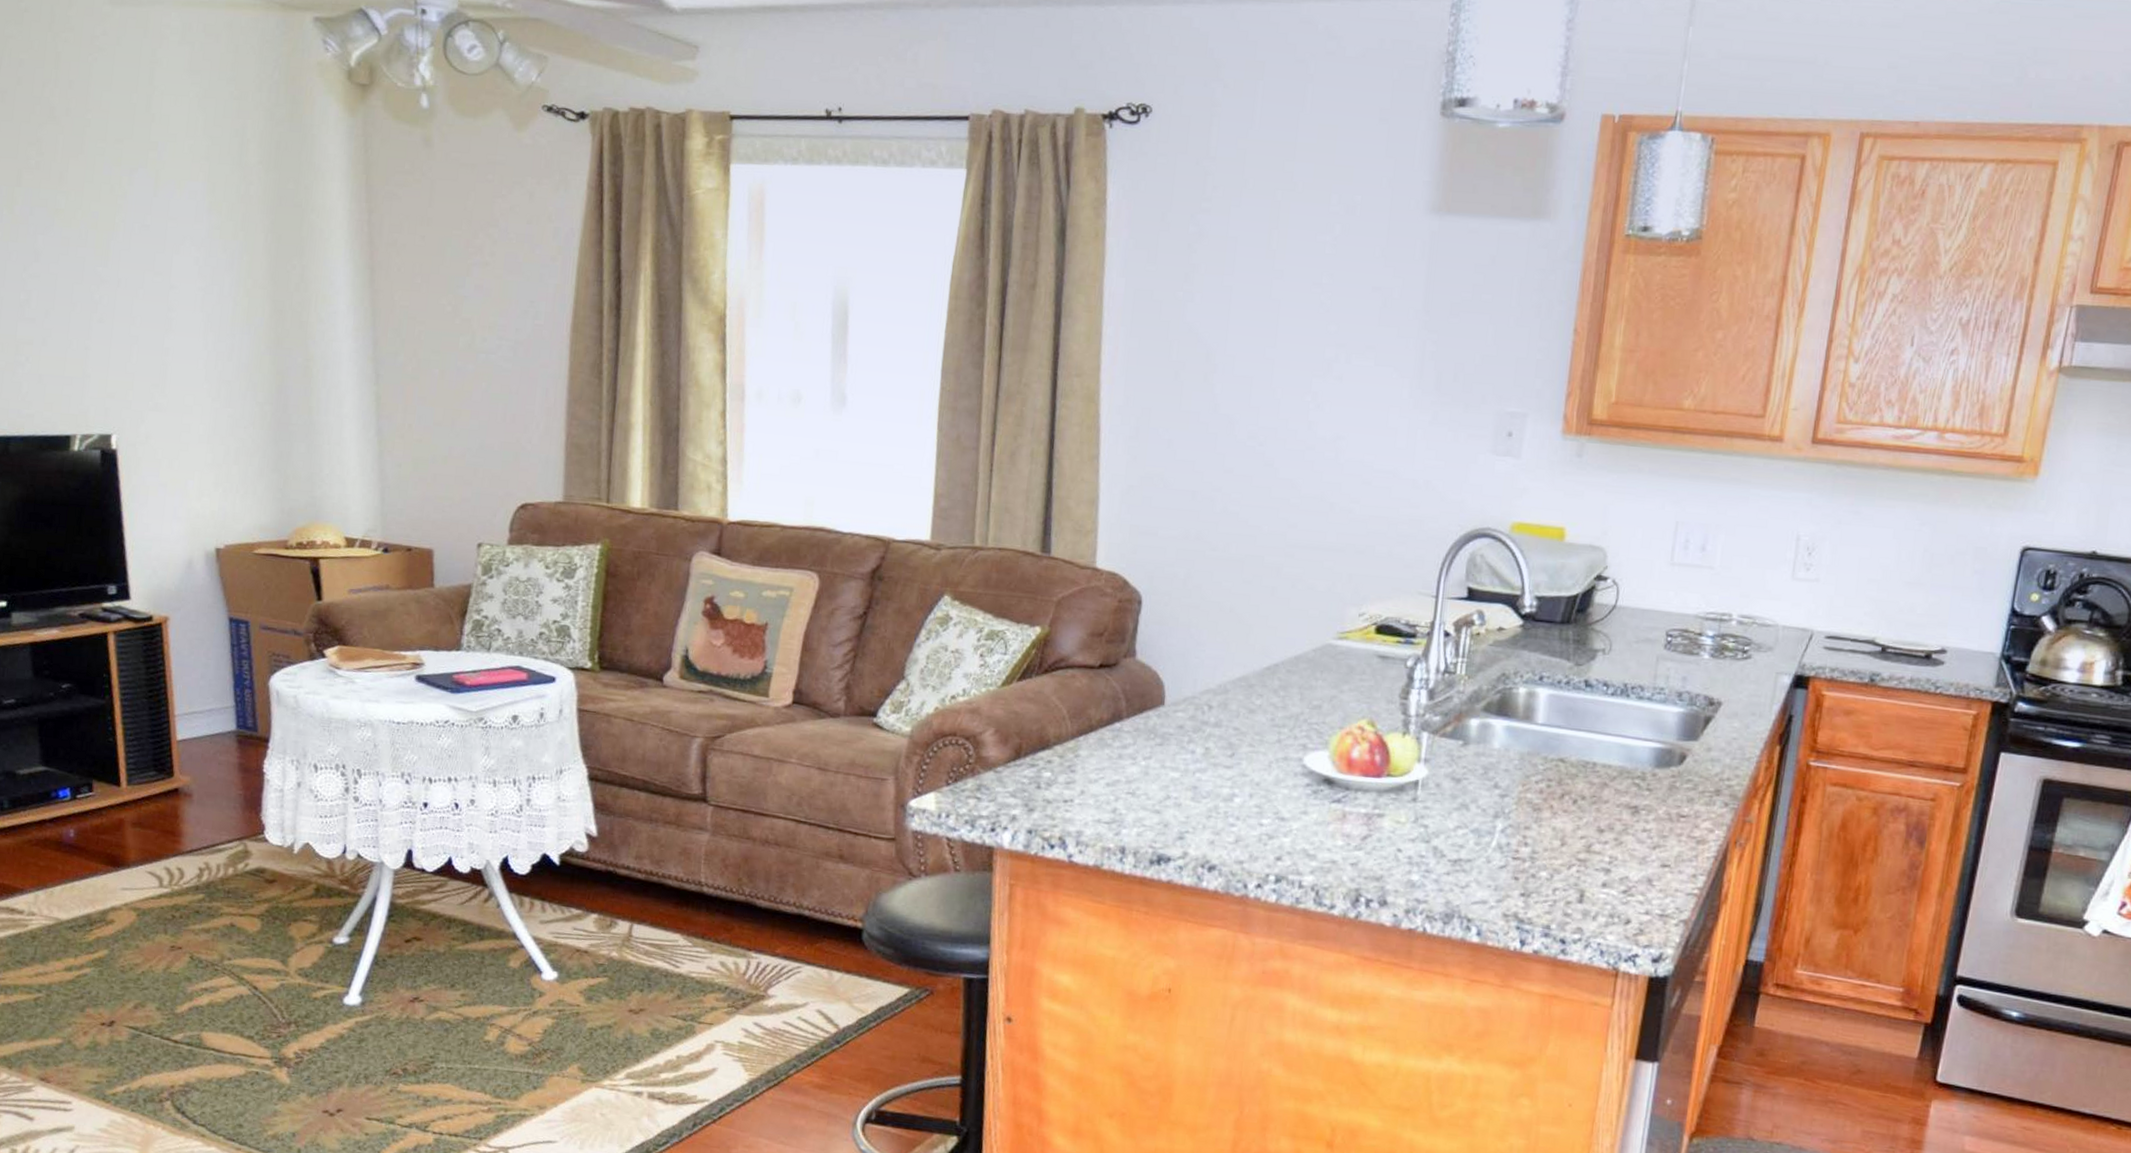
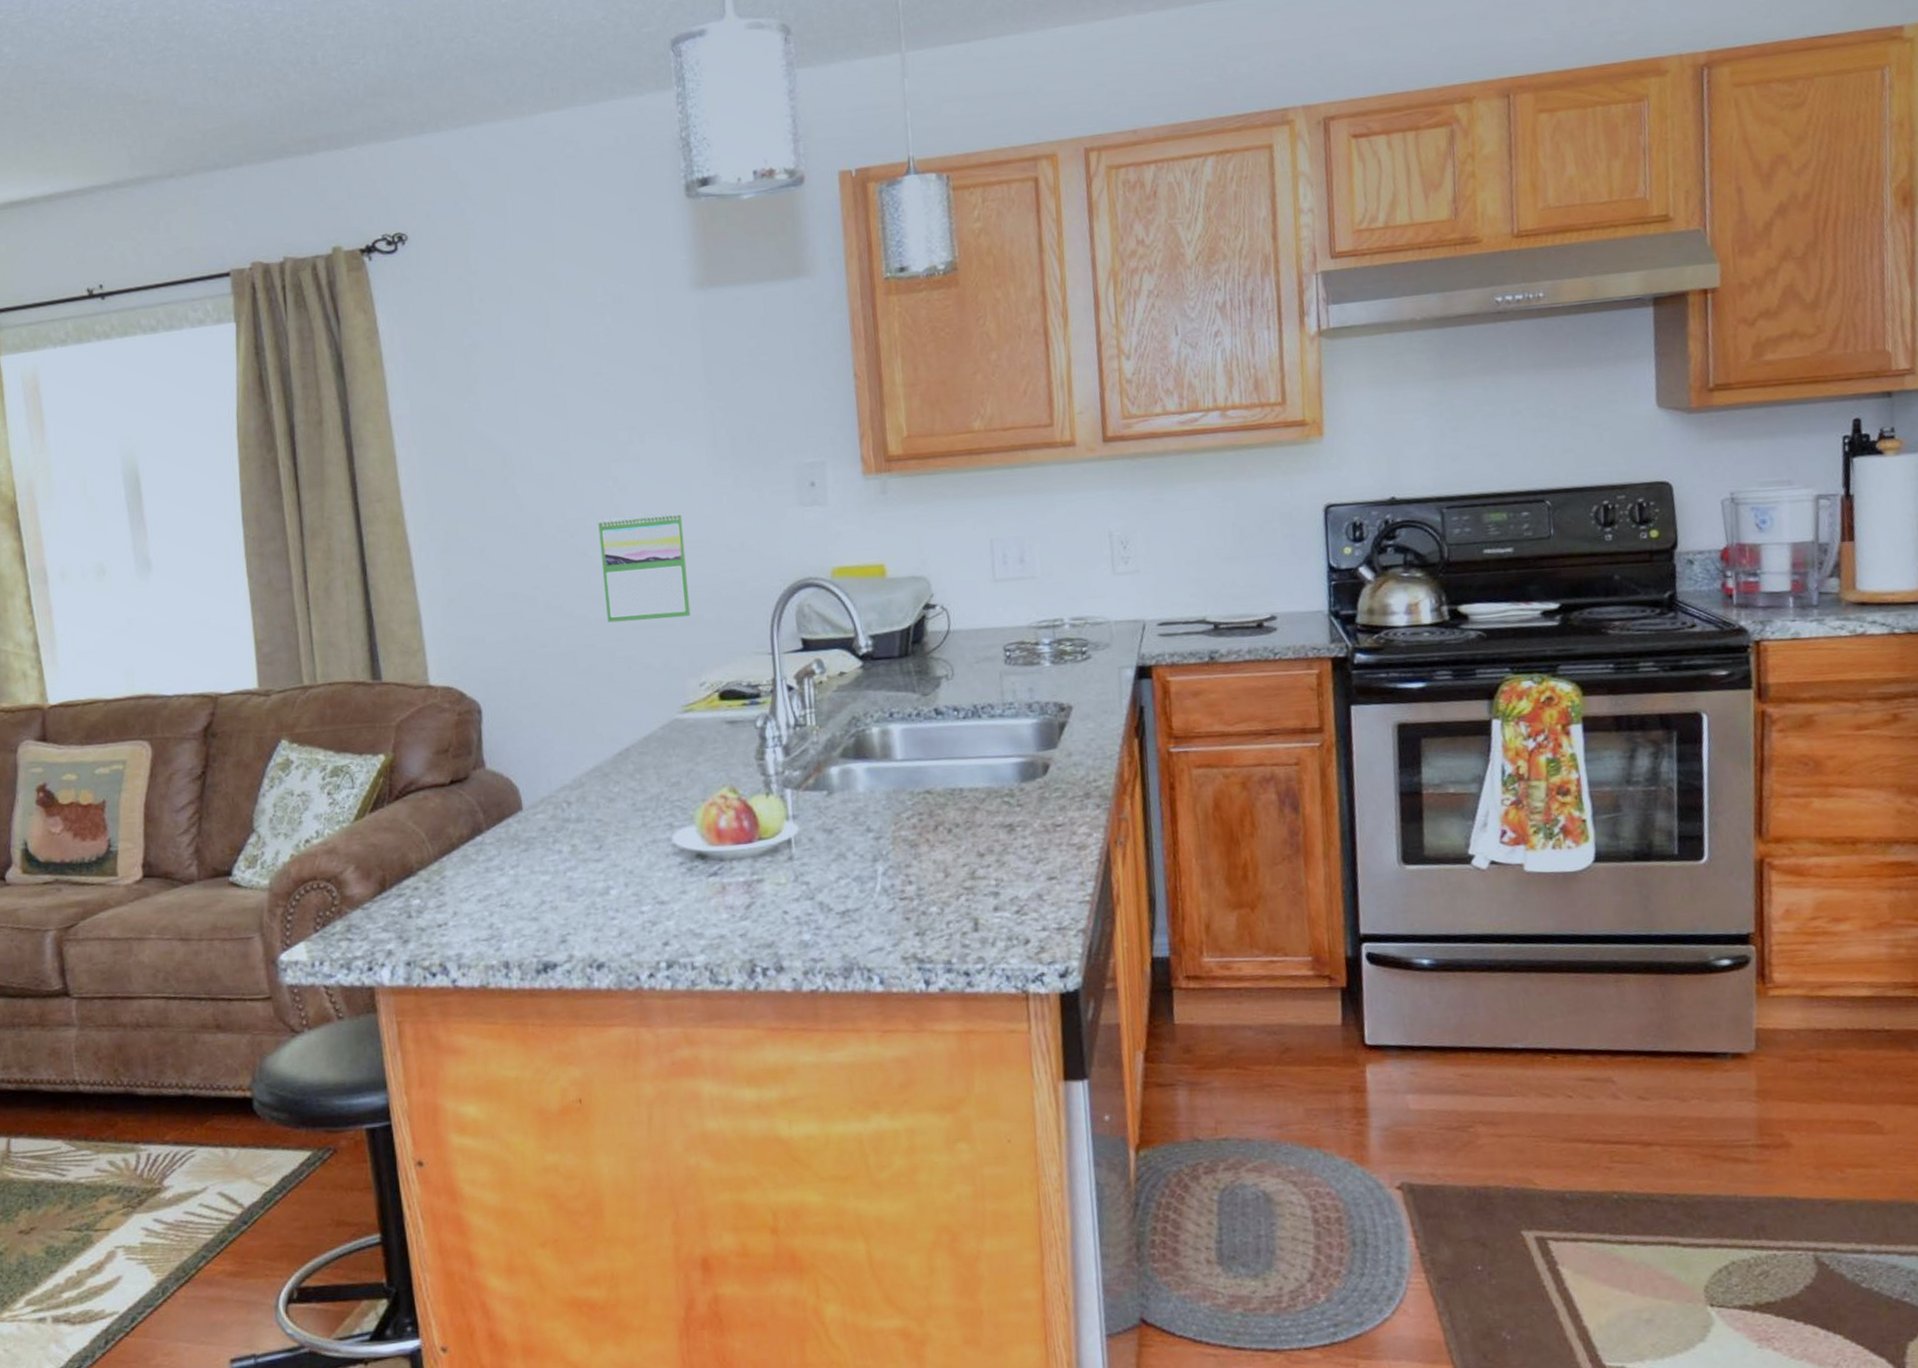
calendar: none [1280,433,1374,546] -> present [598,511,691,623]

